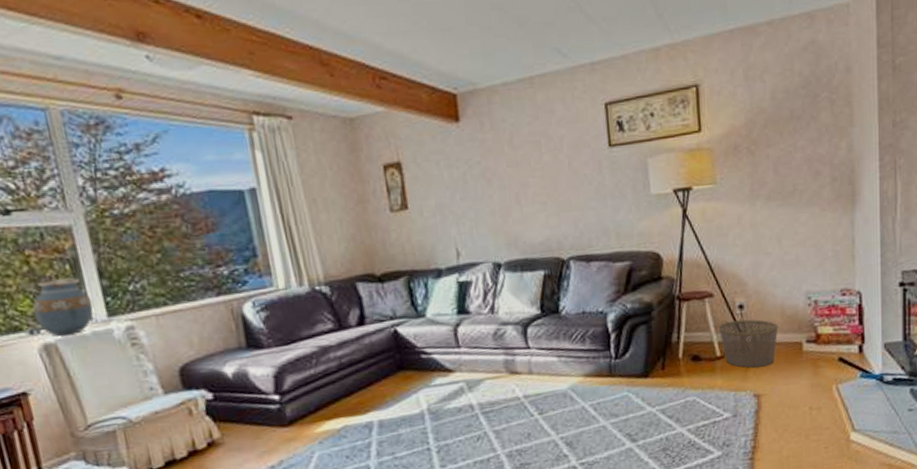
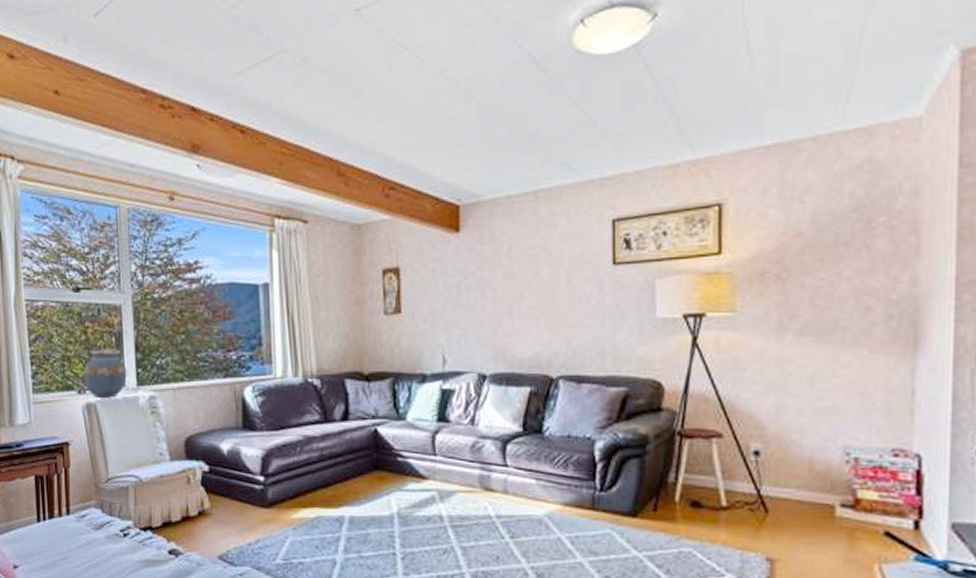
basket: present [718,319,779,368] -> none [725,466,804,527]

